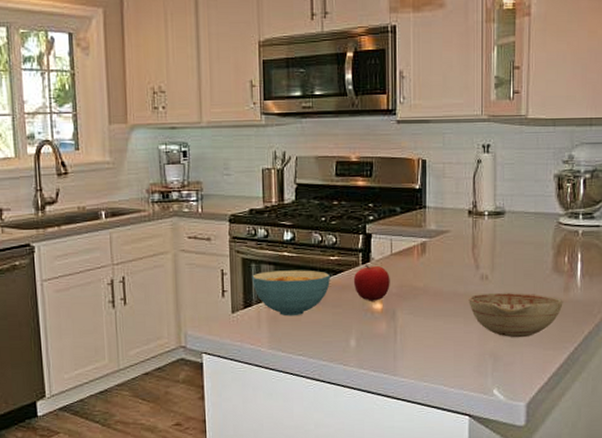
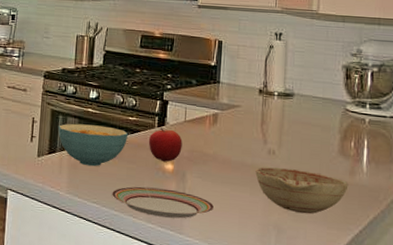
plate: none [317,330,429,361] -> present [111,186,215,219]

